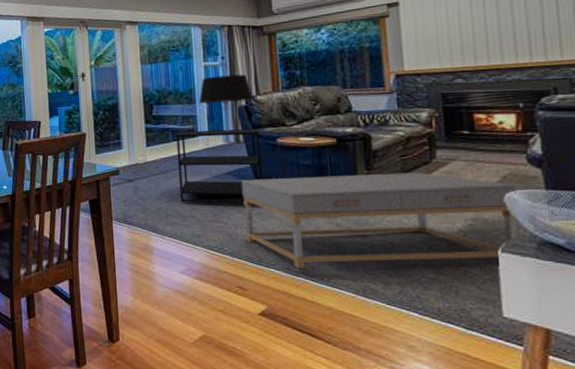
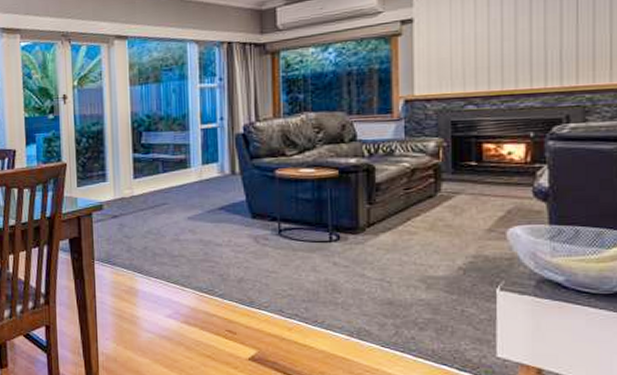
side table: present [176,128,263,204] -> none [166,159,259,242]
table lamp: present [199,74,253,132] -> none [193,98,252,163]
coffee table: present [242,172,519,269] -> none [236,206,519,310]

